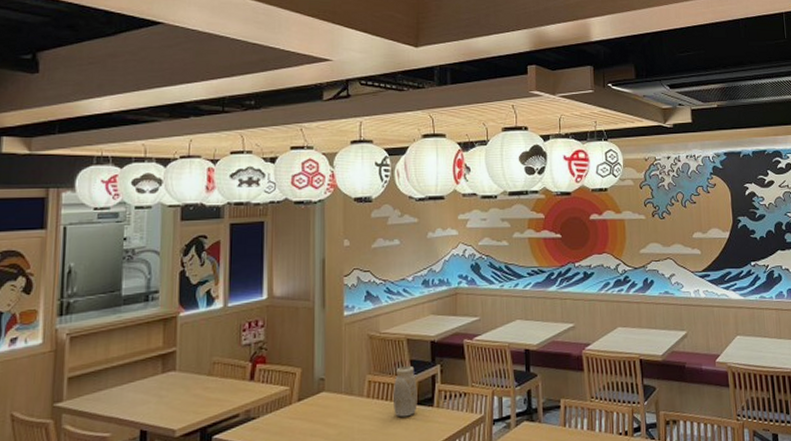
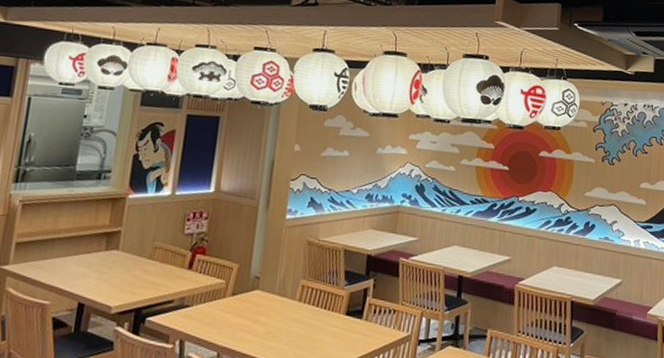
vase: present [394,365,418,417] -> none [323,275,349,326]

